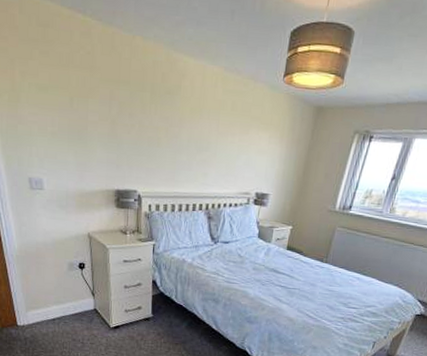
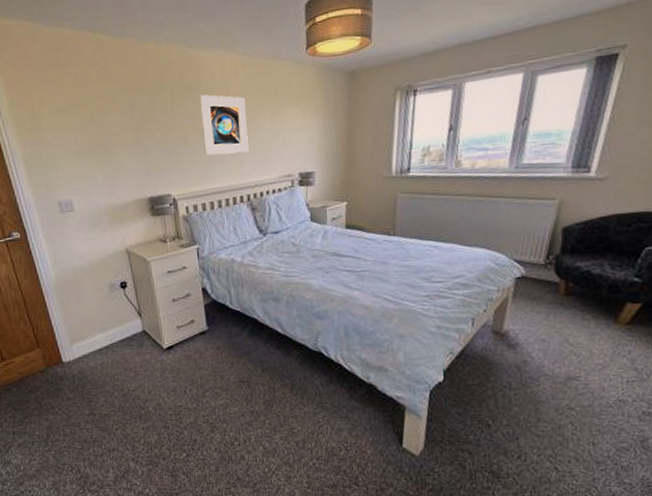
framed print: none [175,101,219,164] -> present [200,94,249,155]

